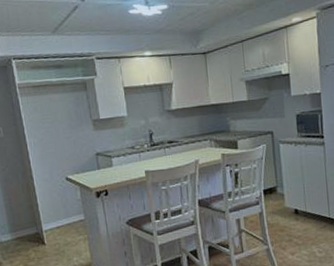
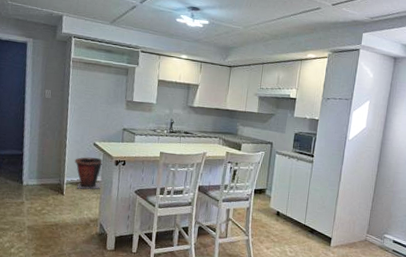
waste bin: none [49,194,86,234] -> present [75,157,103,189]

